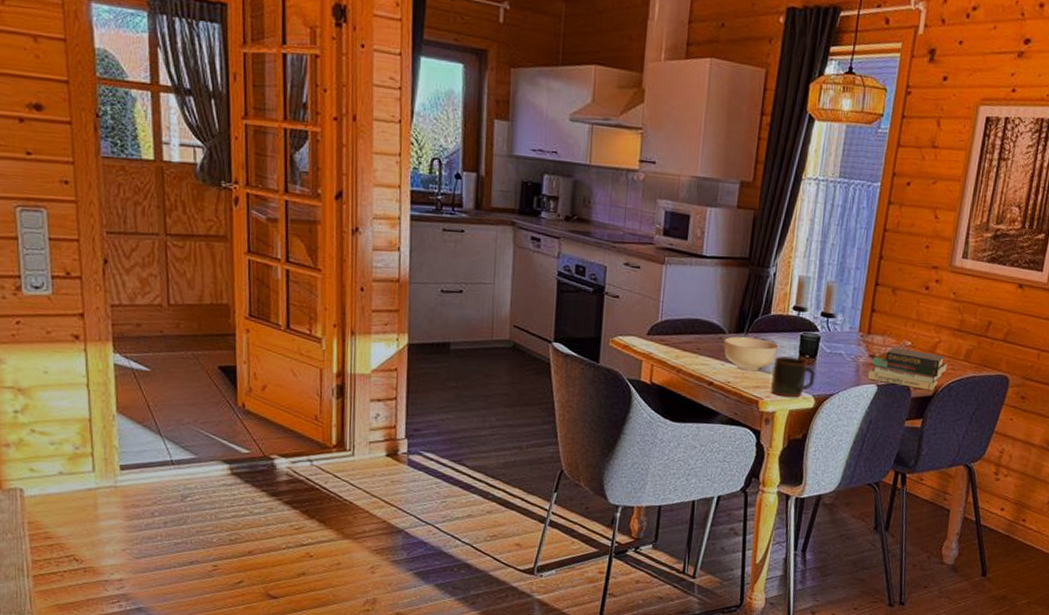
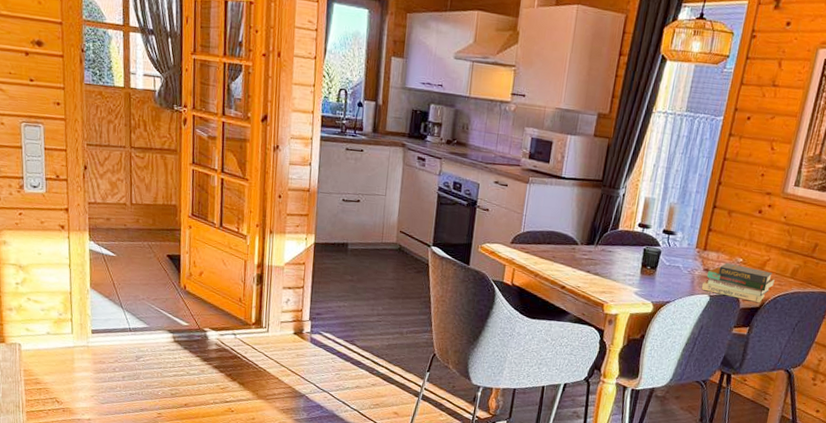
bowl: present [723,336,779,372] -> none [575,247,624,279]
mug: present [771,356,816,398] -> none [615,266,655,303]

